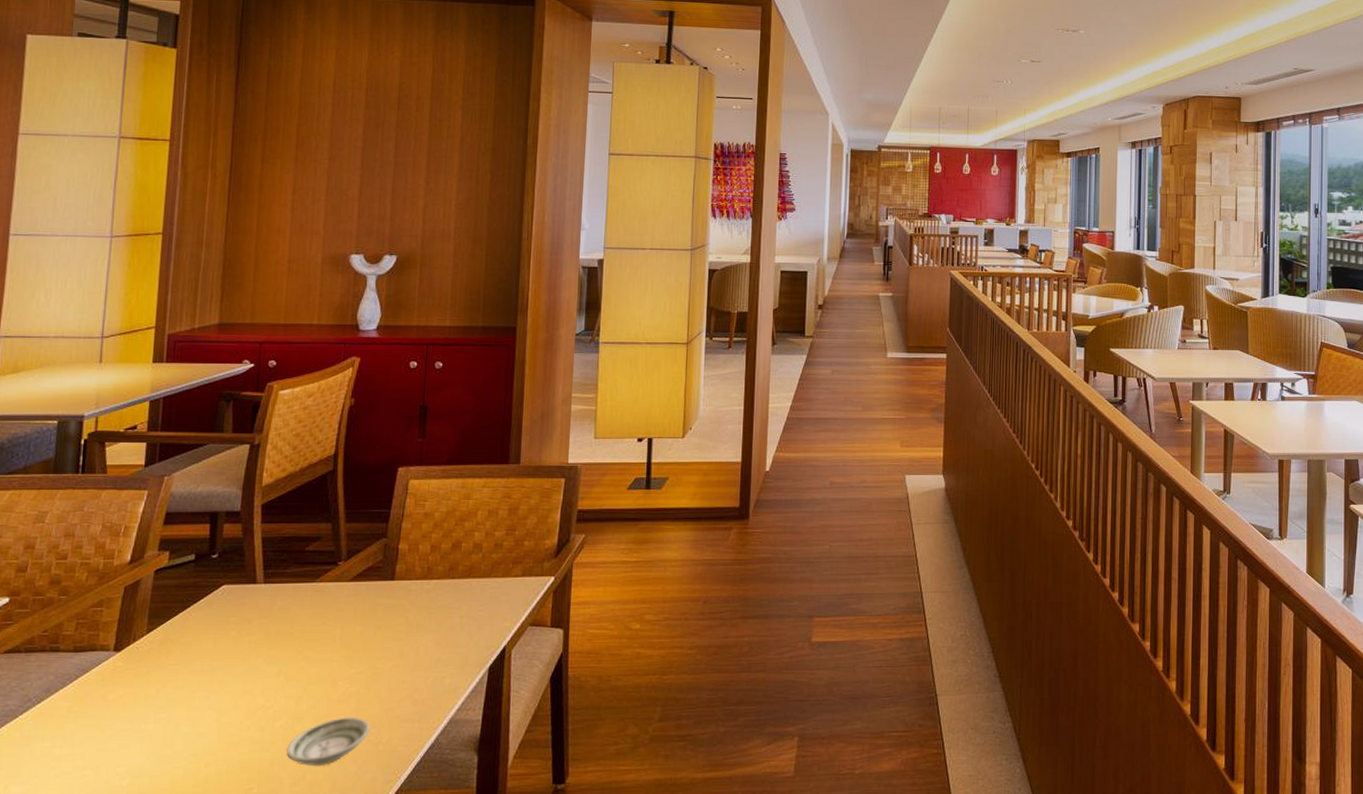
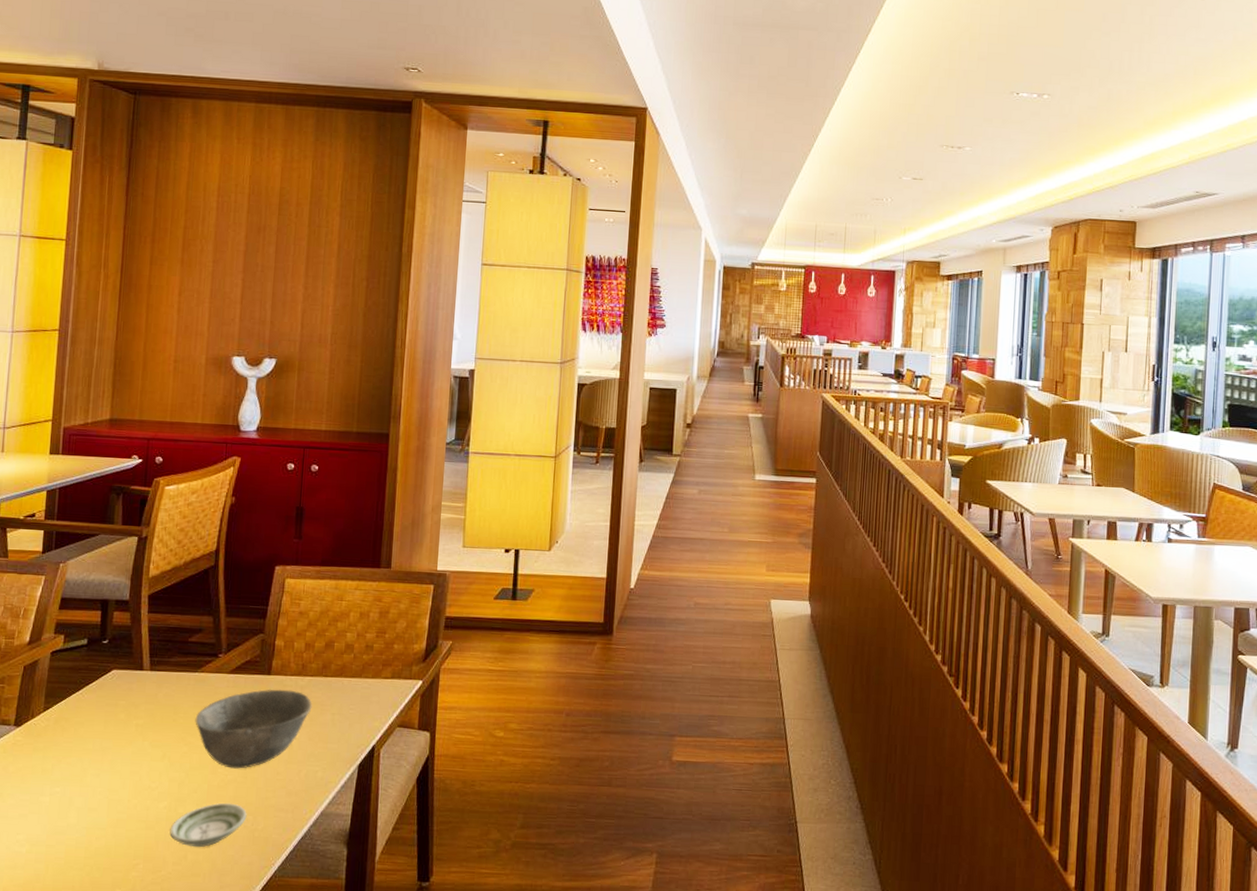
bowl: none [313,594,439,681] -> present [195,689,312,769]

